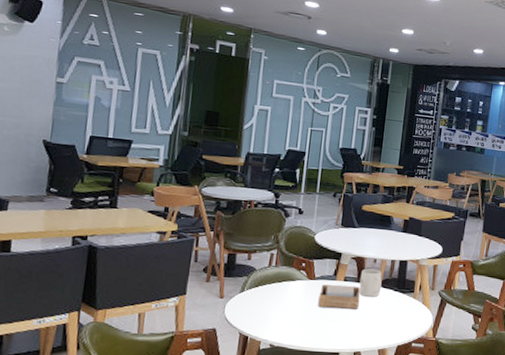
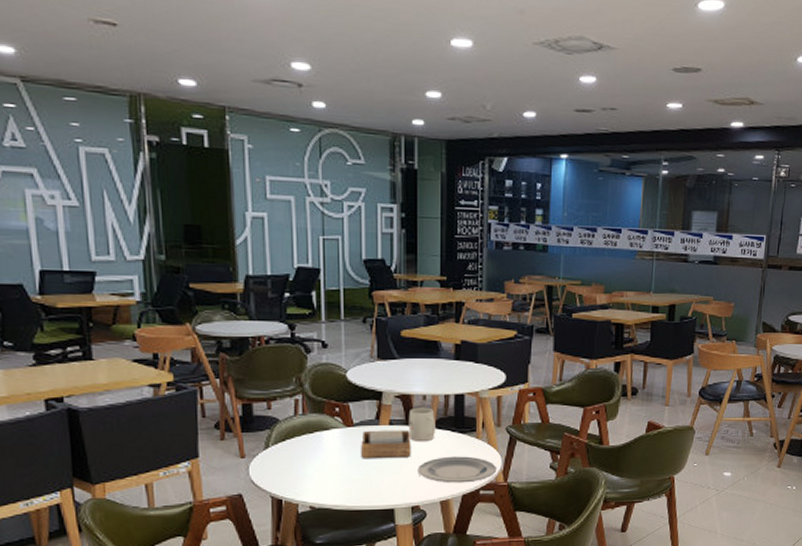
plate: none [362,311,428,336] -> present [417,456,496,483]

